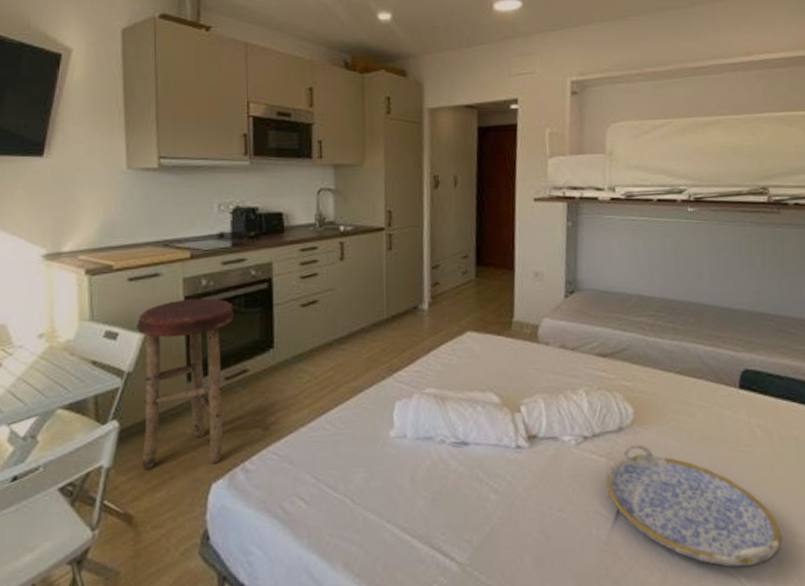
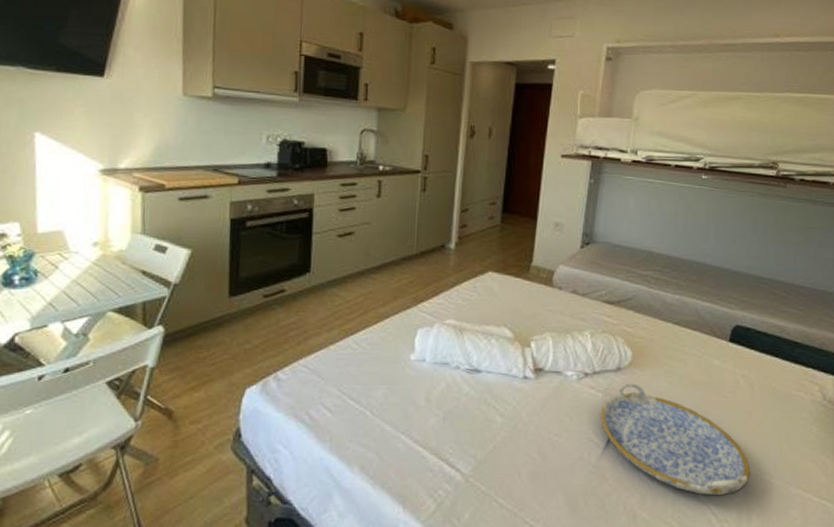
stool: present [136,297,233,469] -> none [183,221,275,371]

